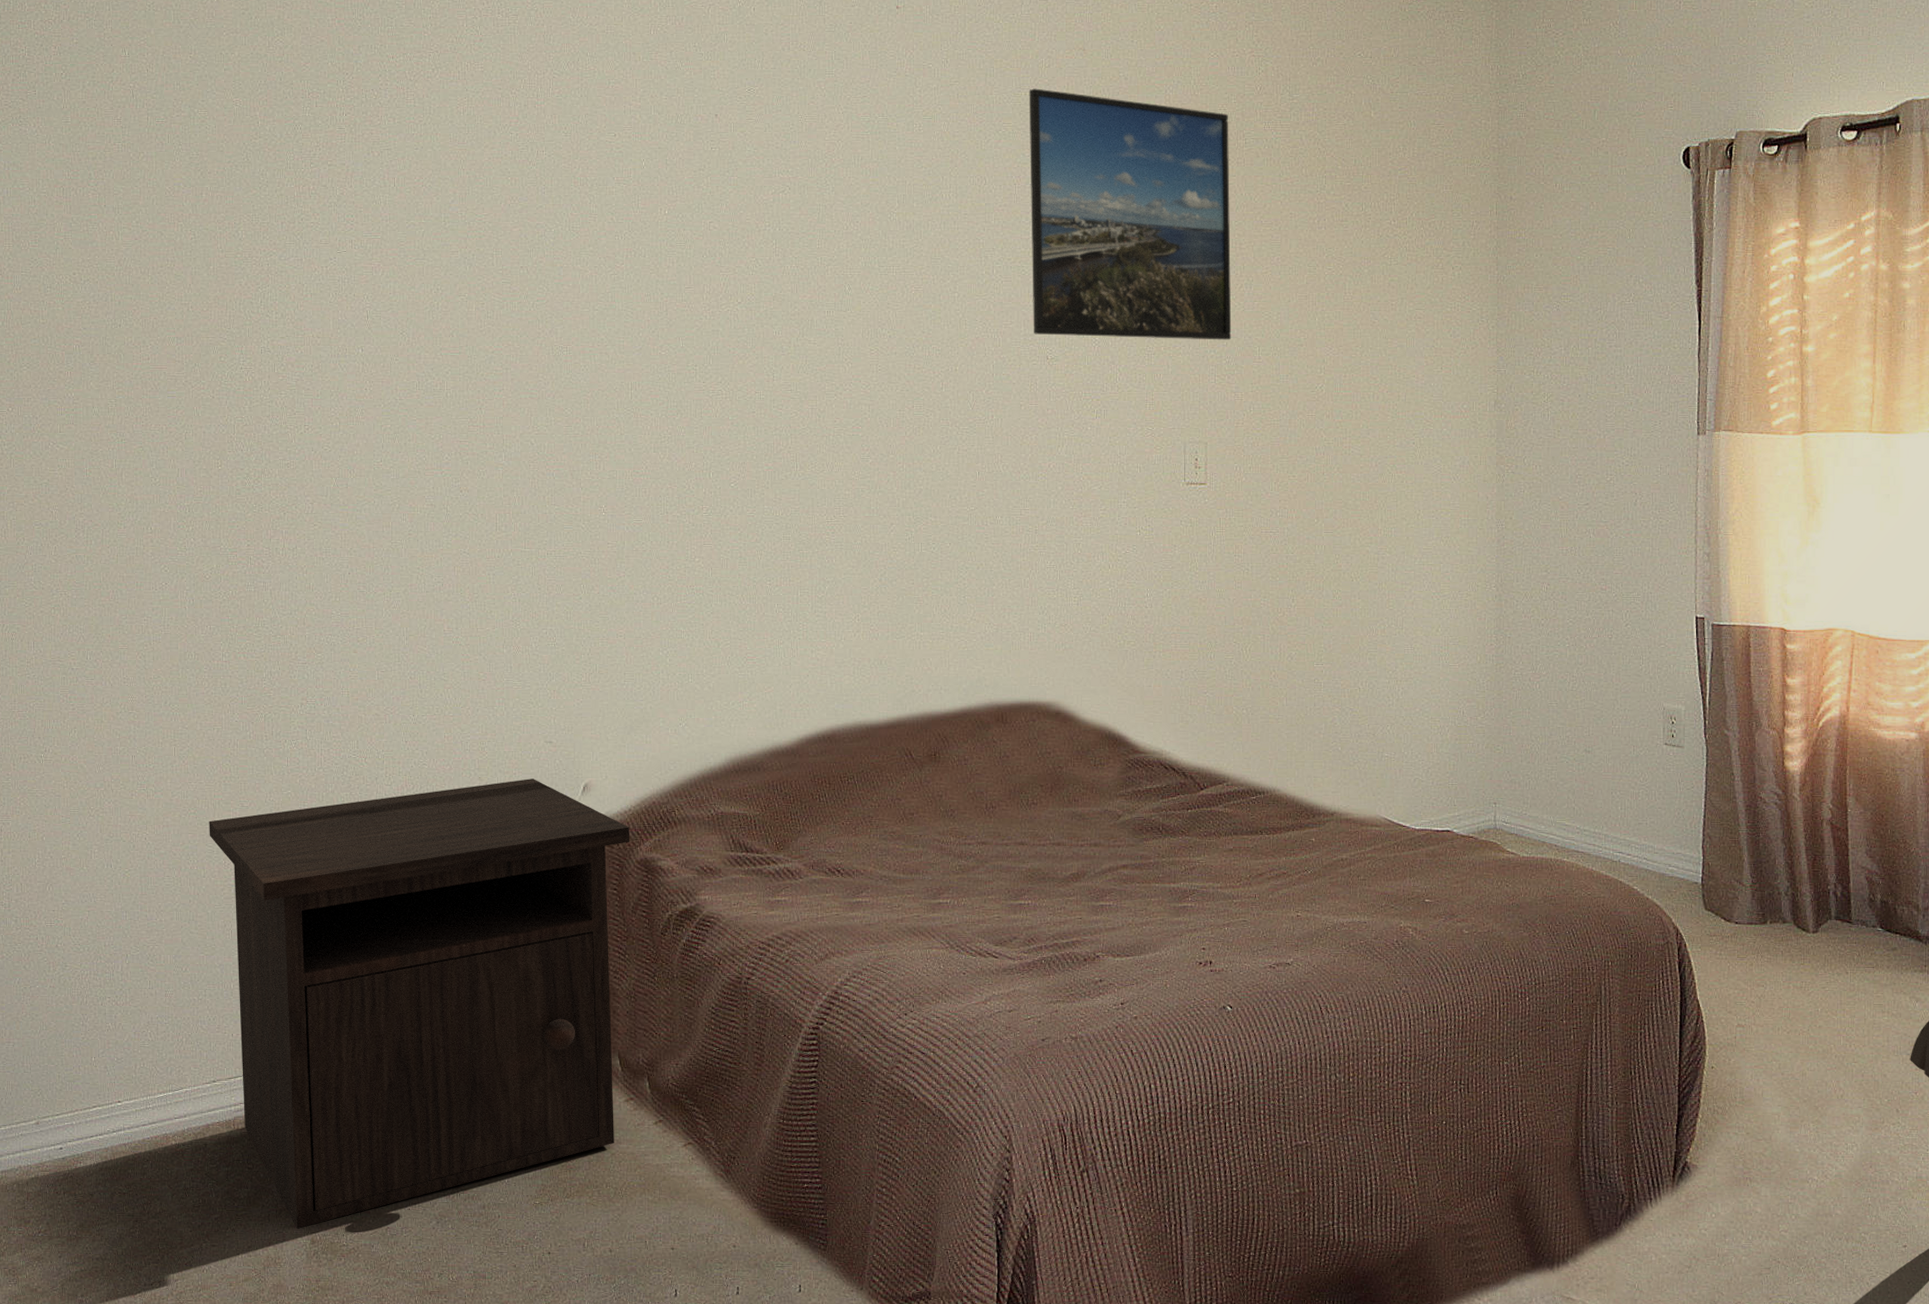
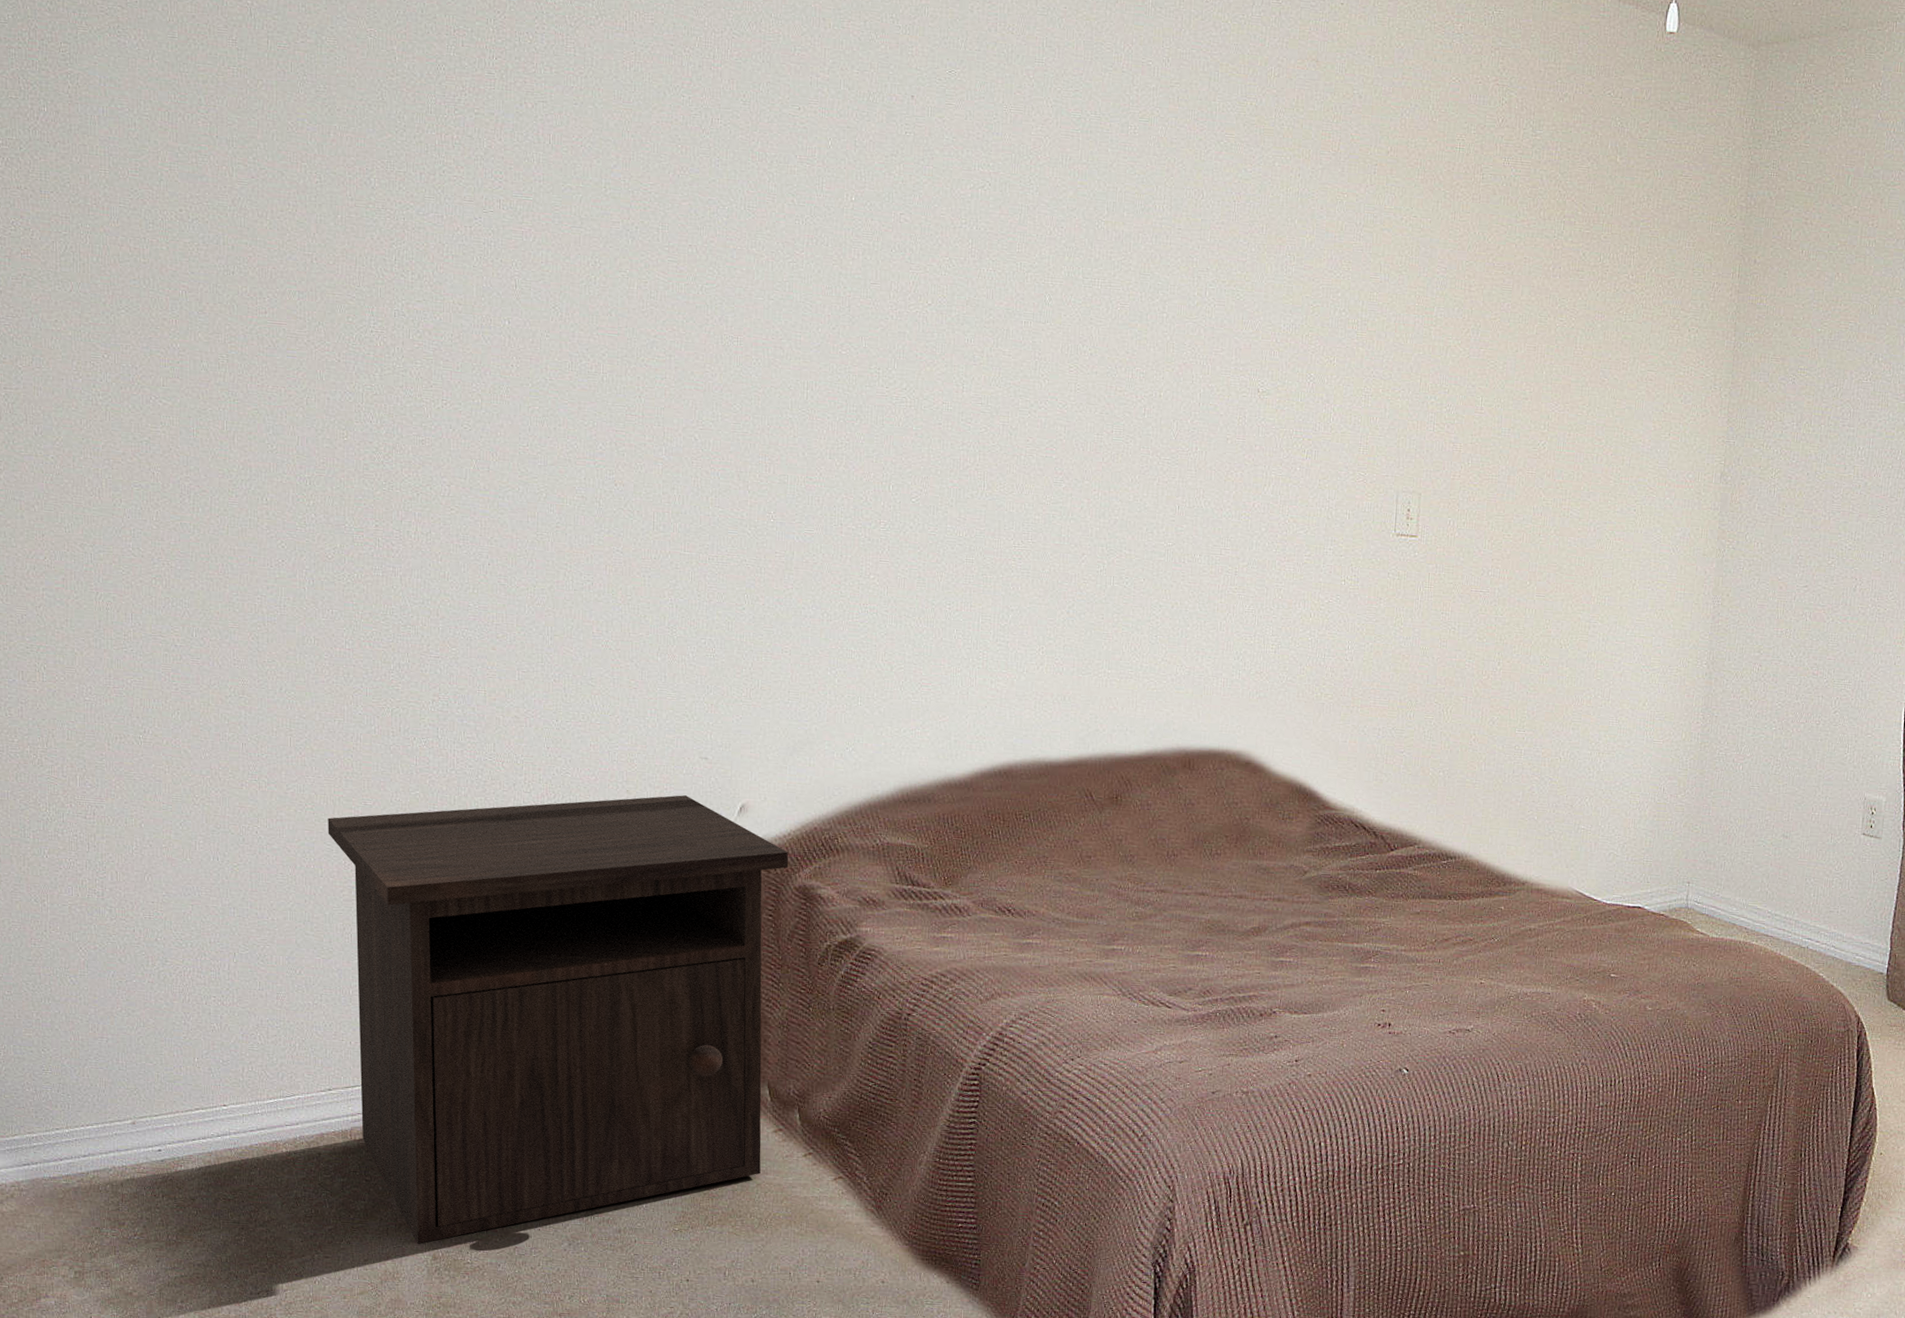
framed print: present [1029,88,1232,340] -> none [1245,98,1467,388]

